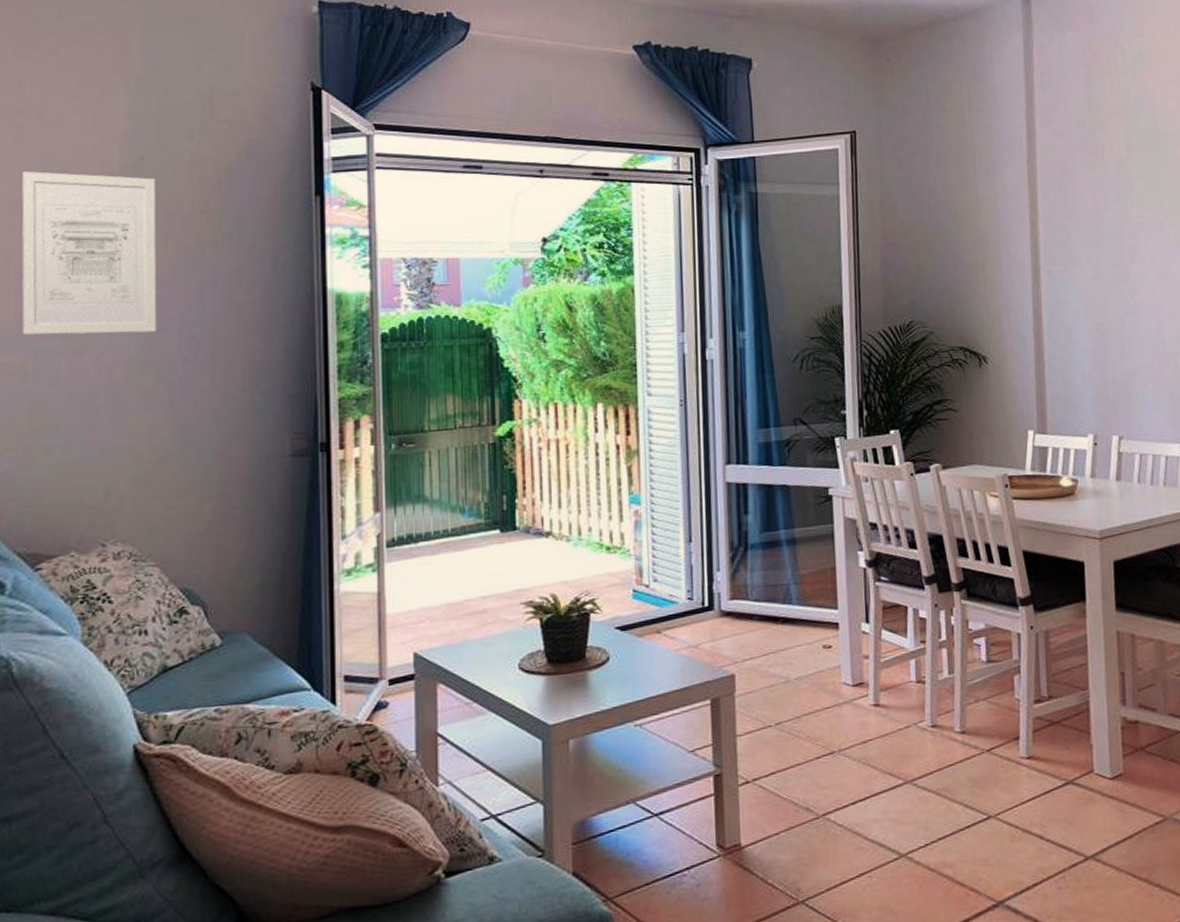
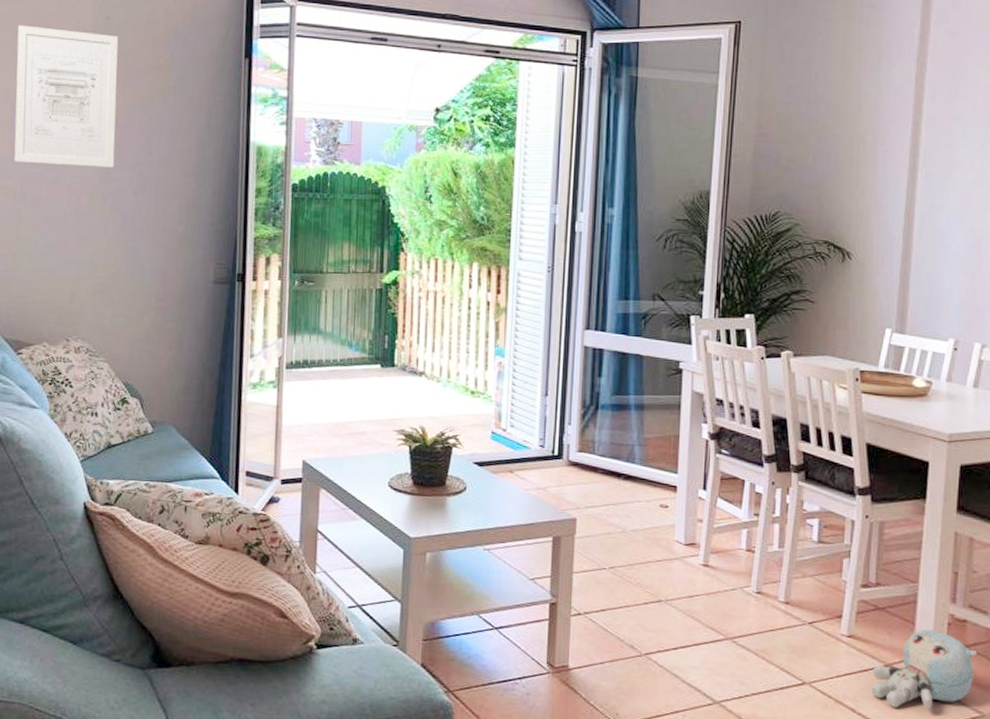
plush toy: none [1055,735,1153,827] -> present [871,628,978,709]

